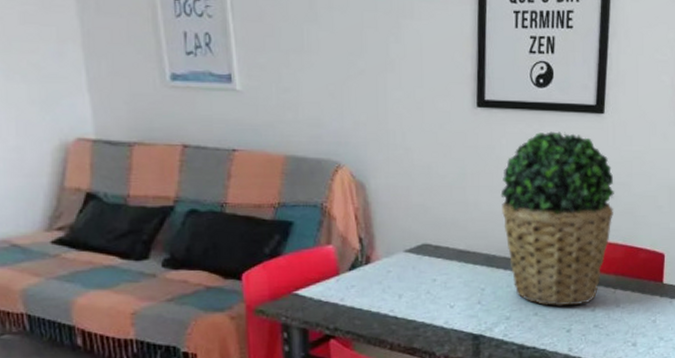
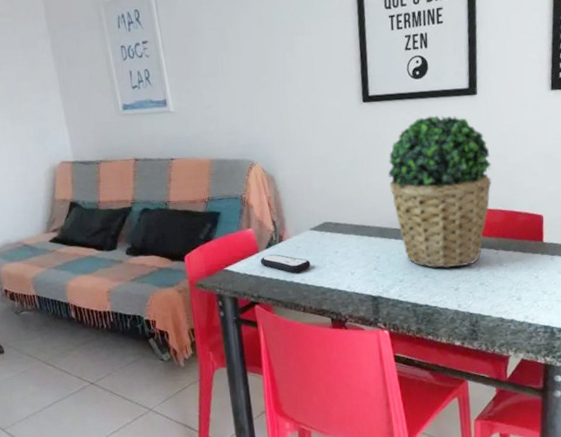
remote control: none [340,278,403,302] -> present [260,254,311,273]

